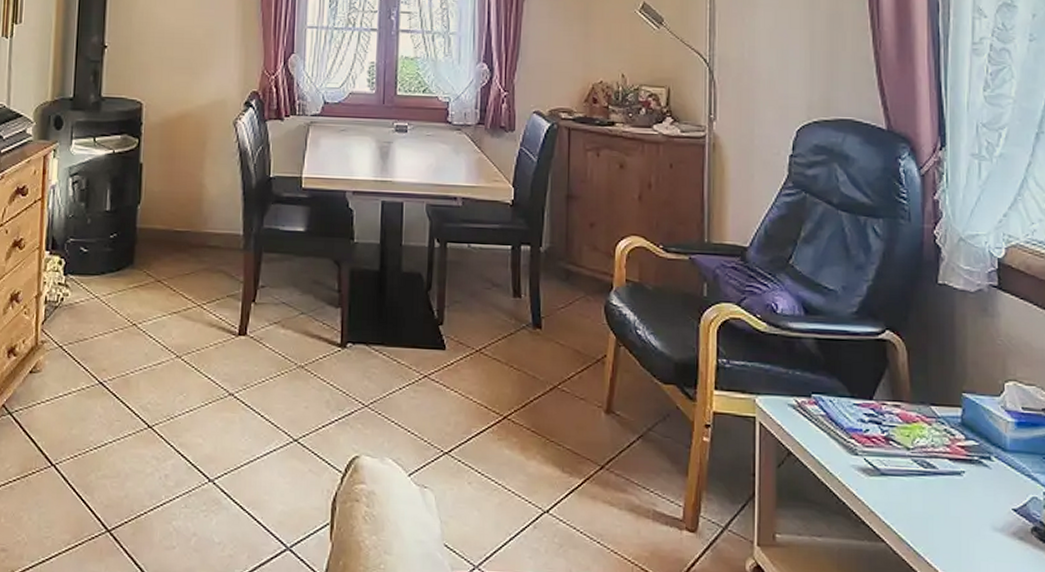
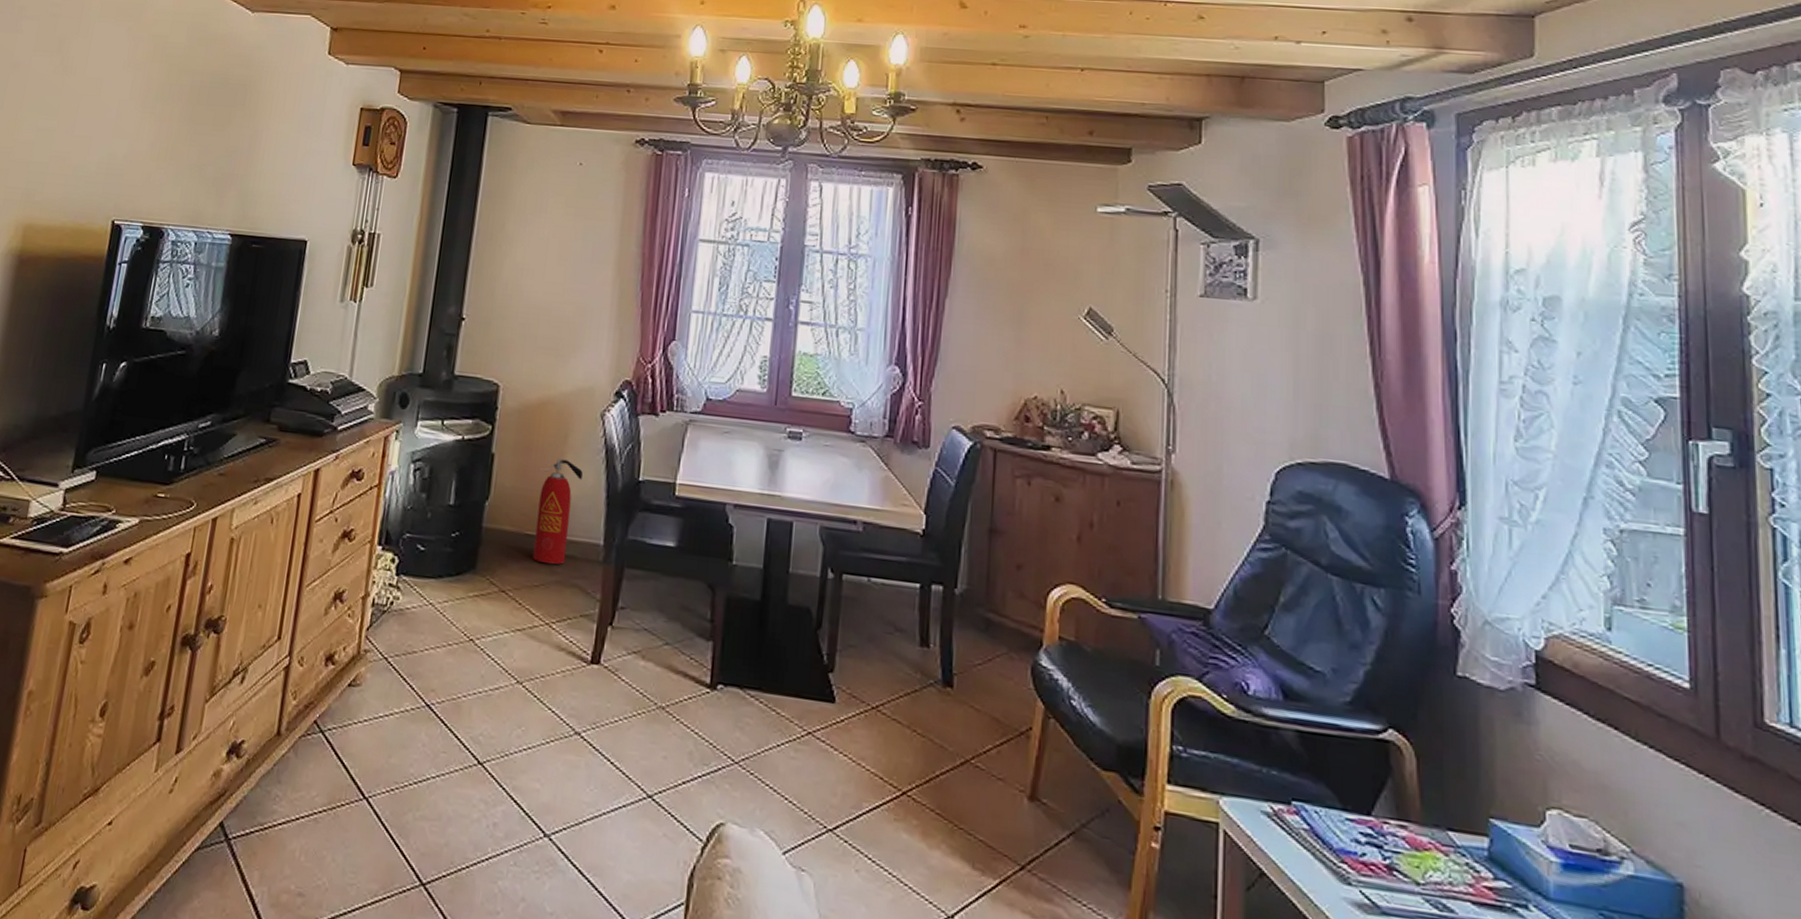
fire extinguisher: none [182,164,221,255] -> present [532,459,583,565]

